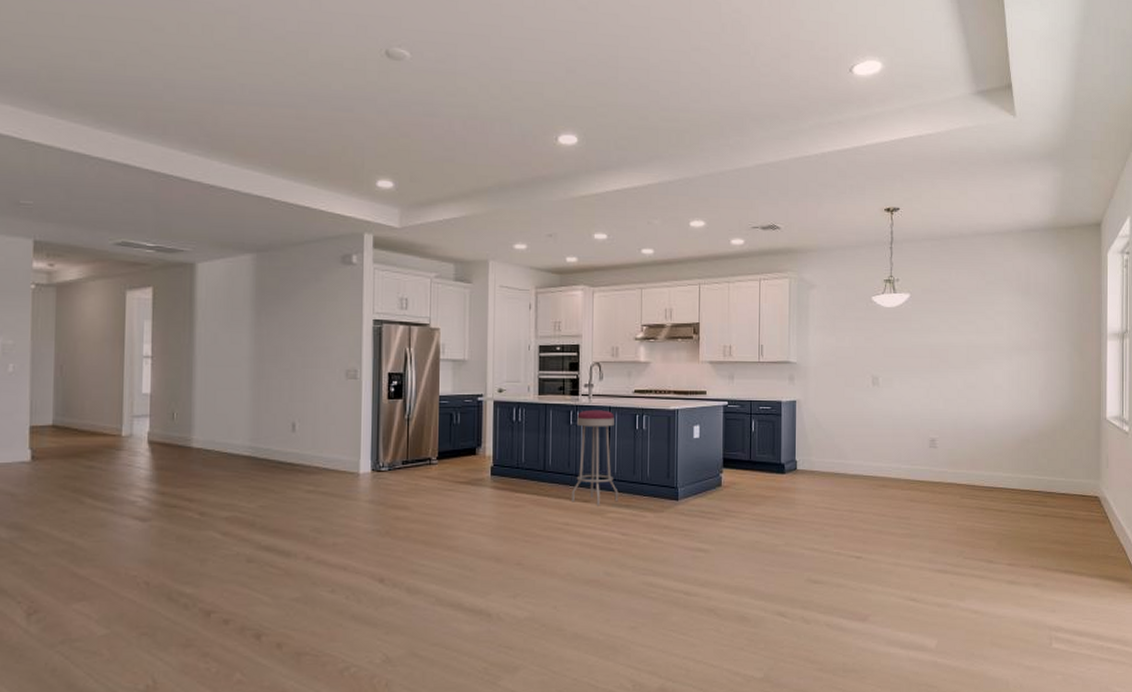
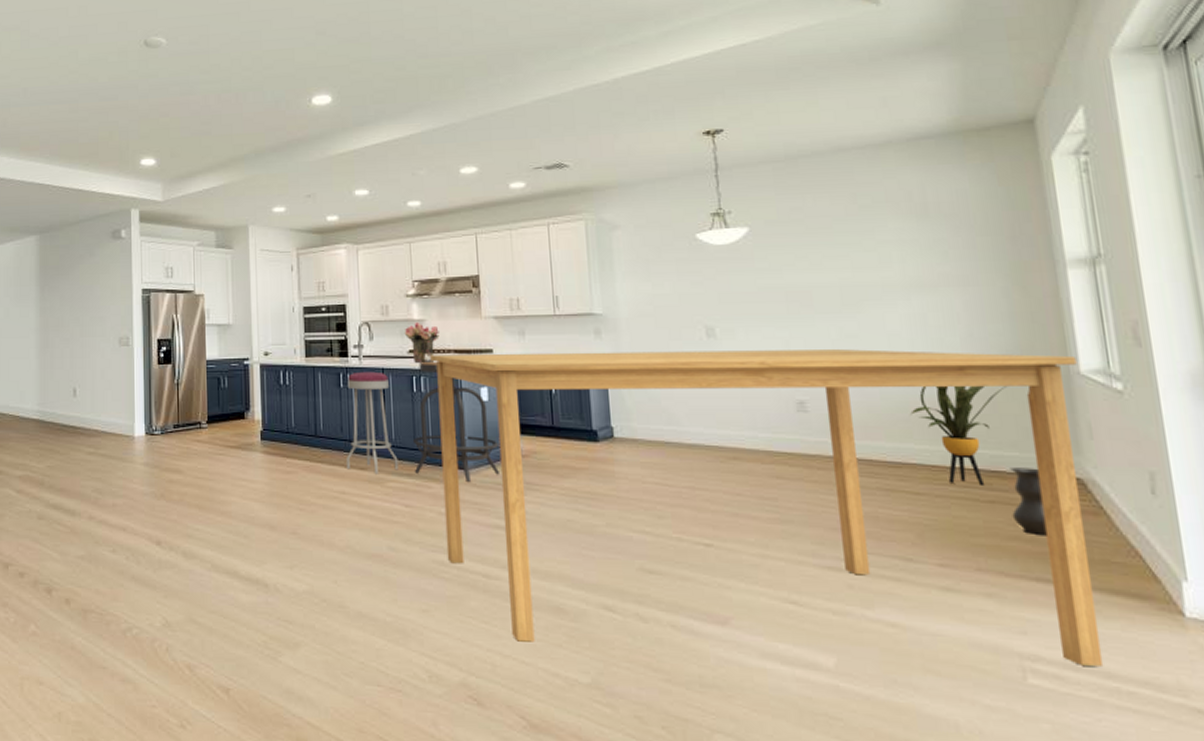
bouquet: none [631,363,662,403] -> present [404,321,440,364]
bar stool: none [633,401,705,512] -> present [414,361,501,483]
dining table: none [653,395,1105,648] -> present [430,349,1104,666]
house plant: none [1003,427,1063,504] -> present [910,385,1007,487]
vase: none [1056,489,1075,540] -> present [1009,468,1047,536]

